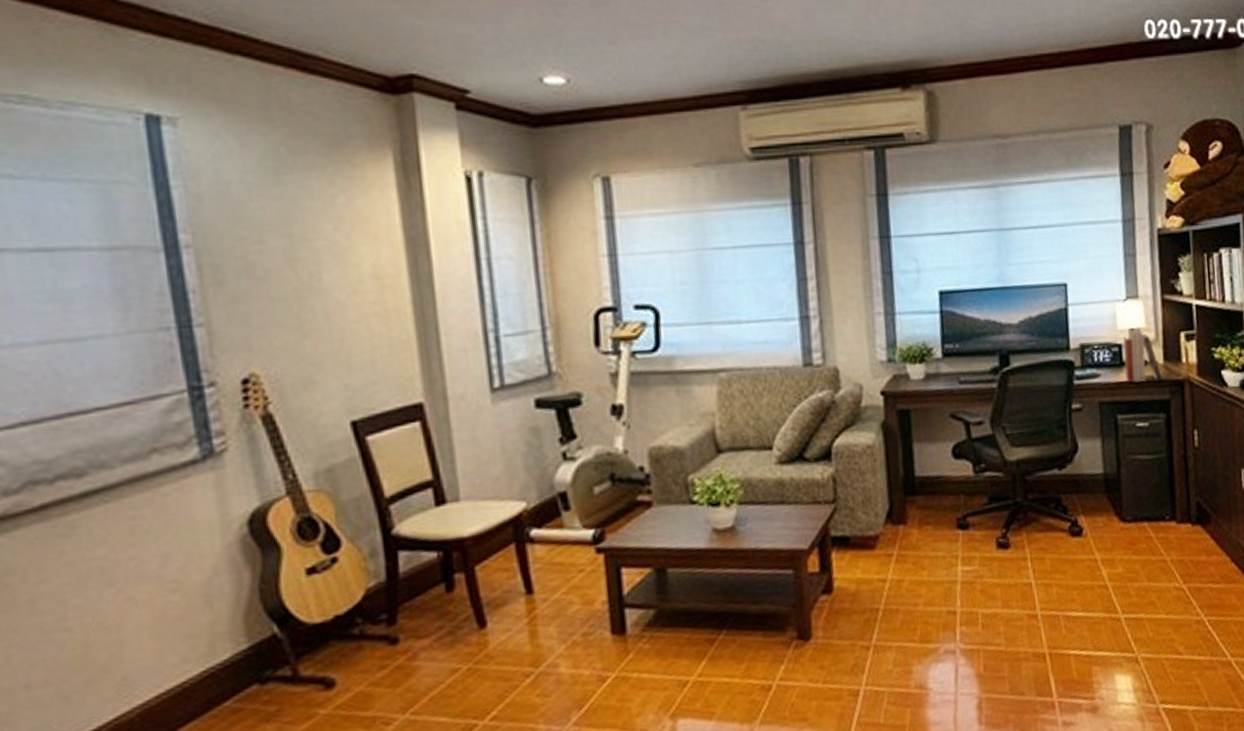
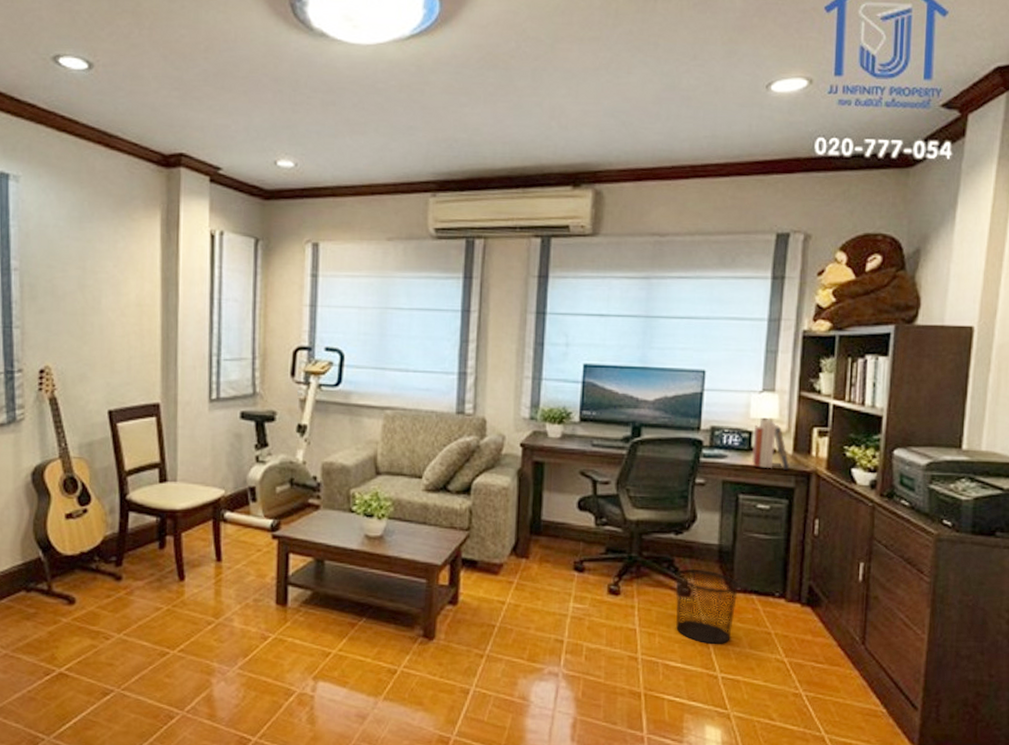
waste bin: none [1065,503,1129,586] -> present [675,569,739,645]

